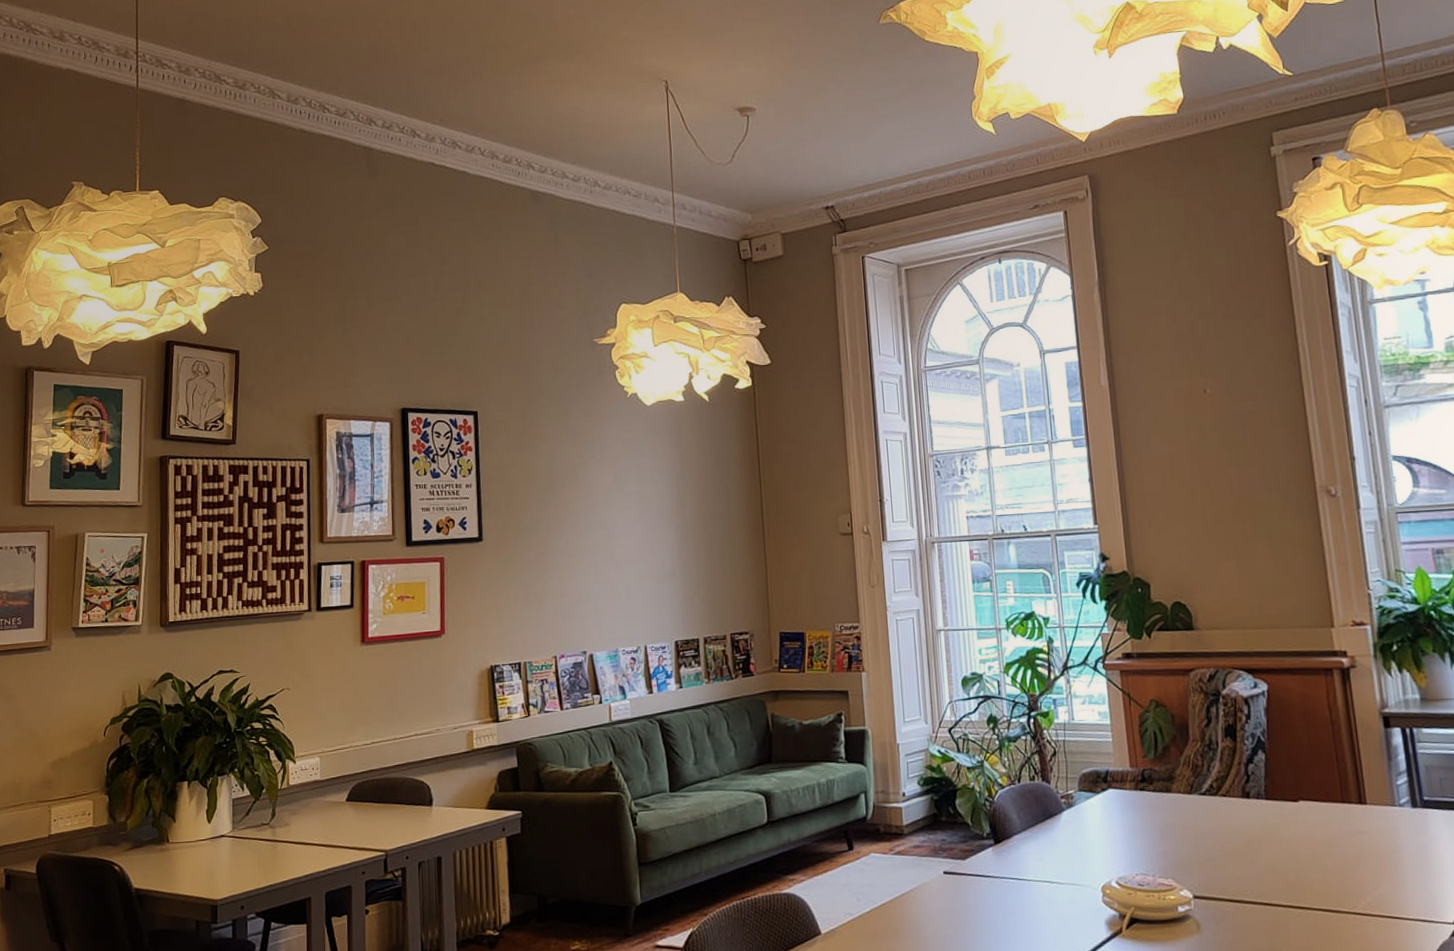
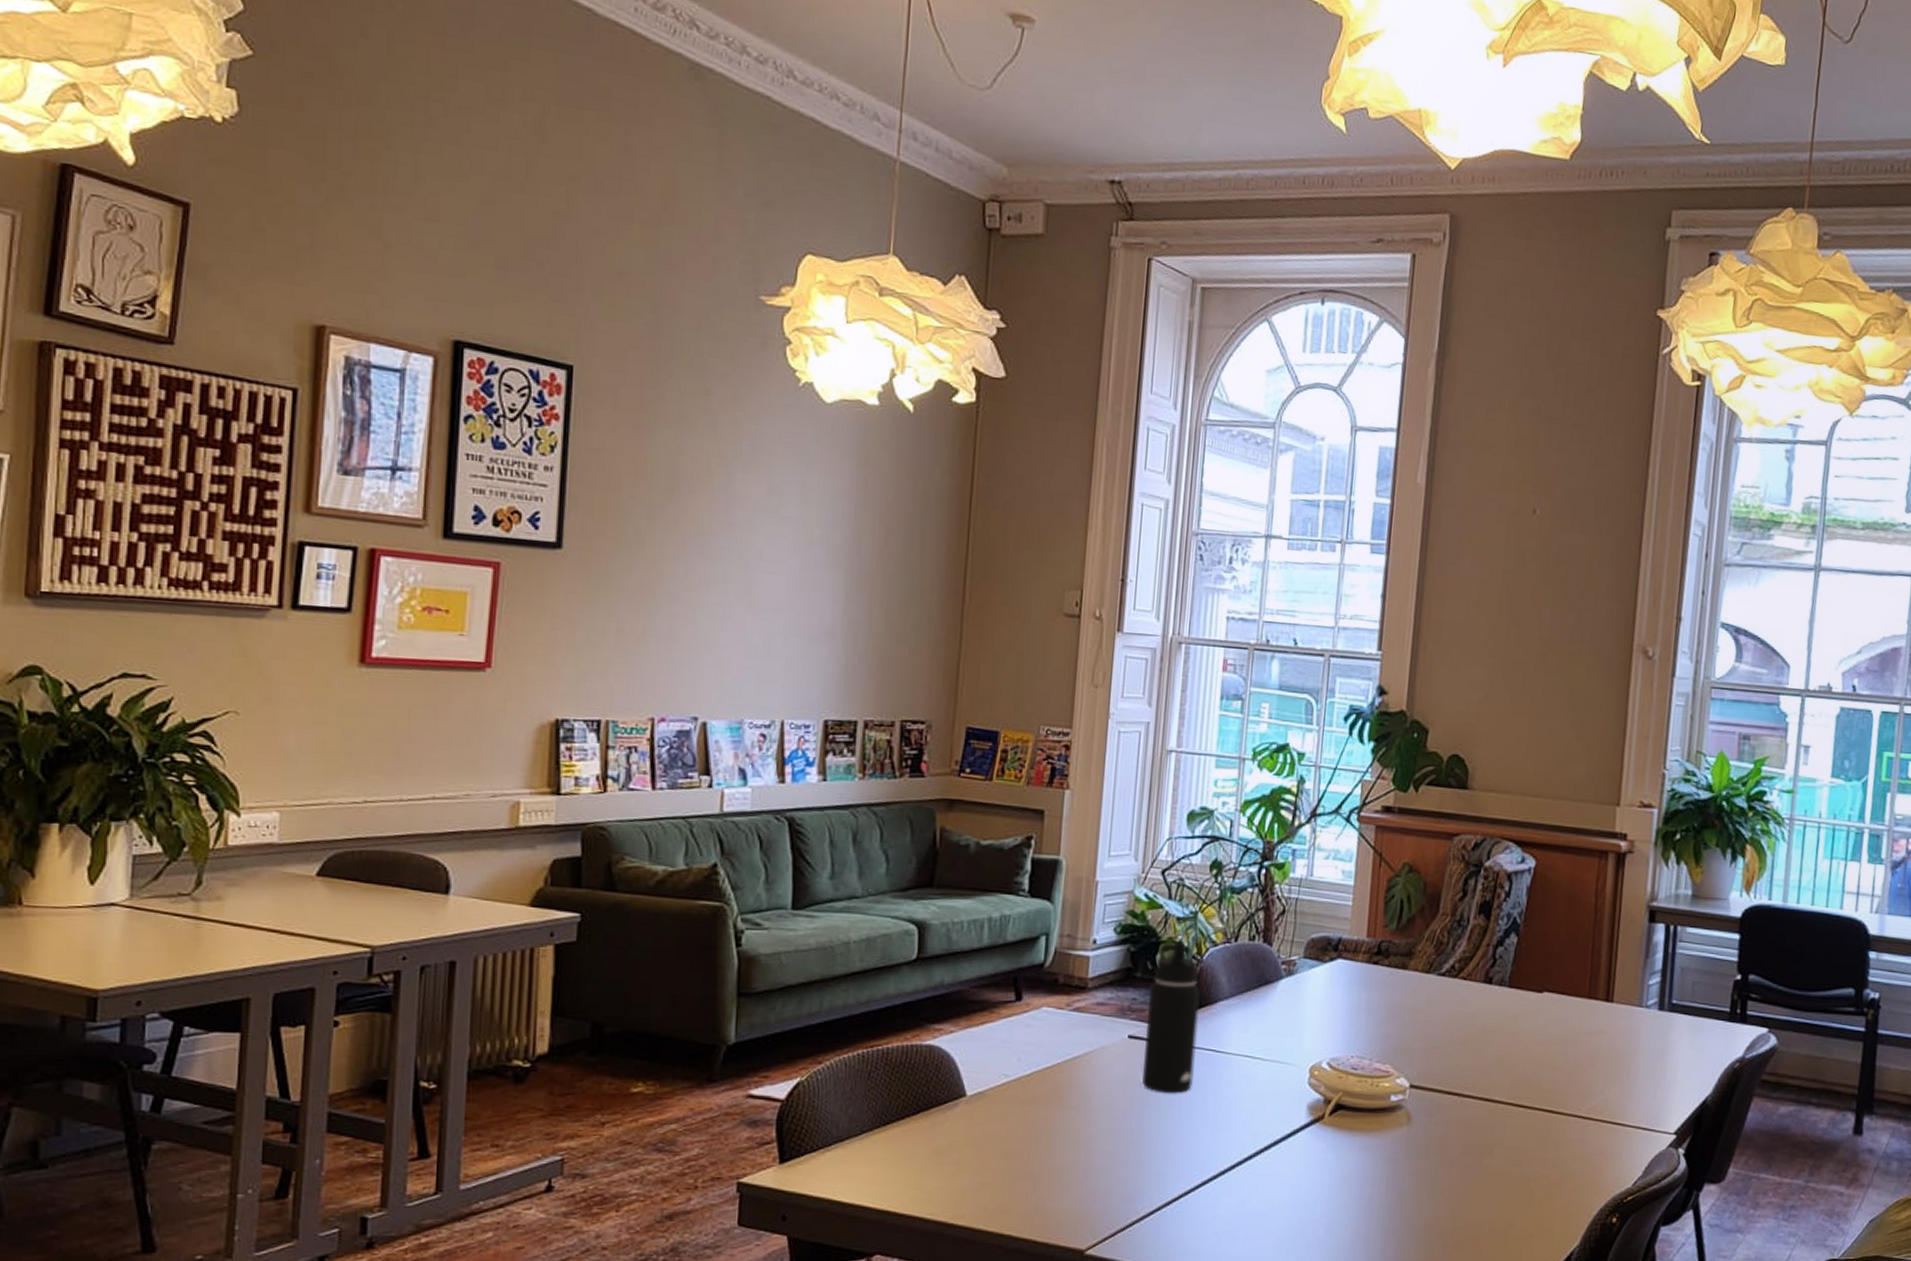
water bottle: none [954,787,1004,919] -> present [1141,941,1201,1093]

